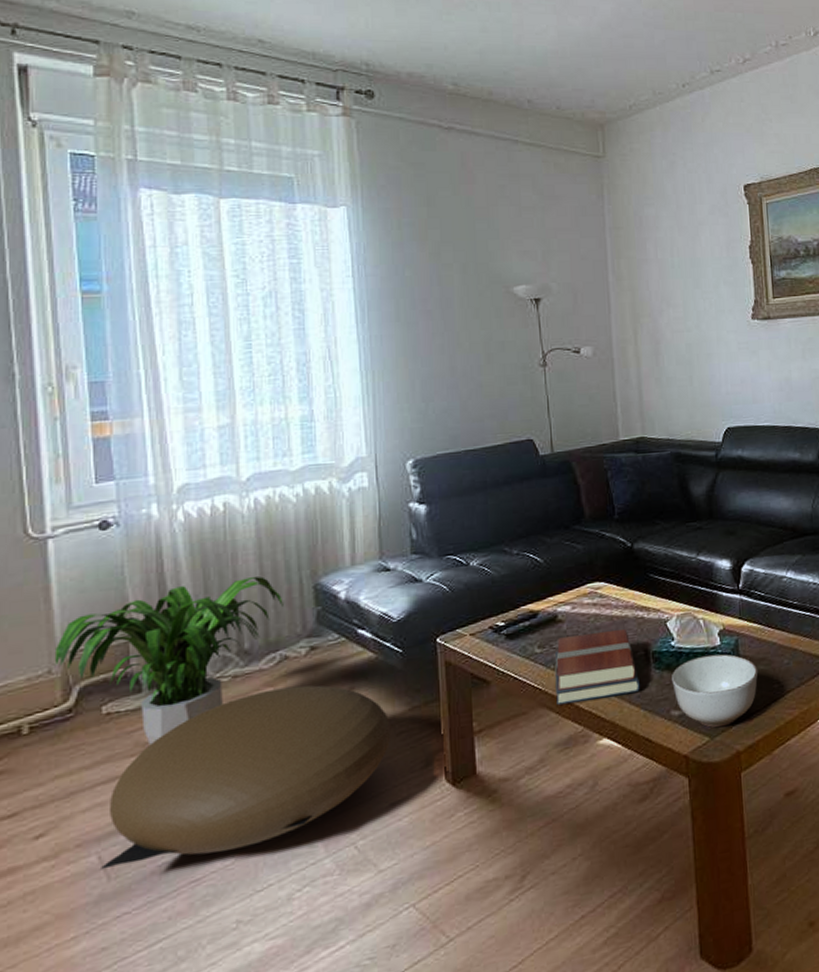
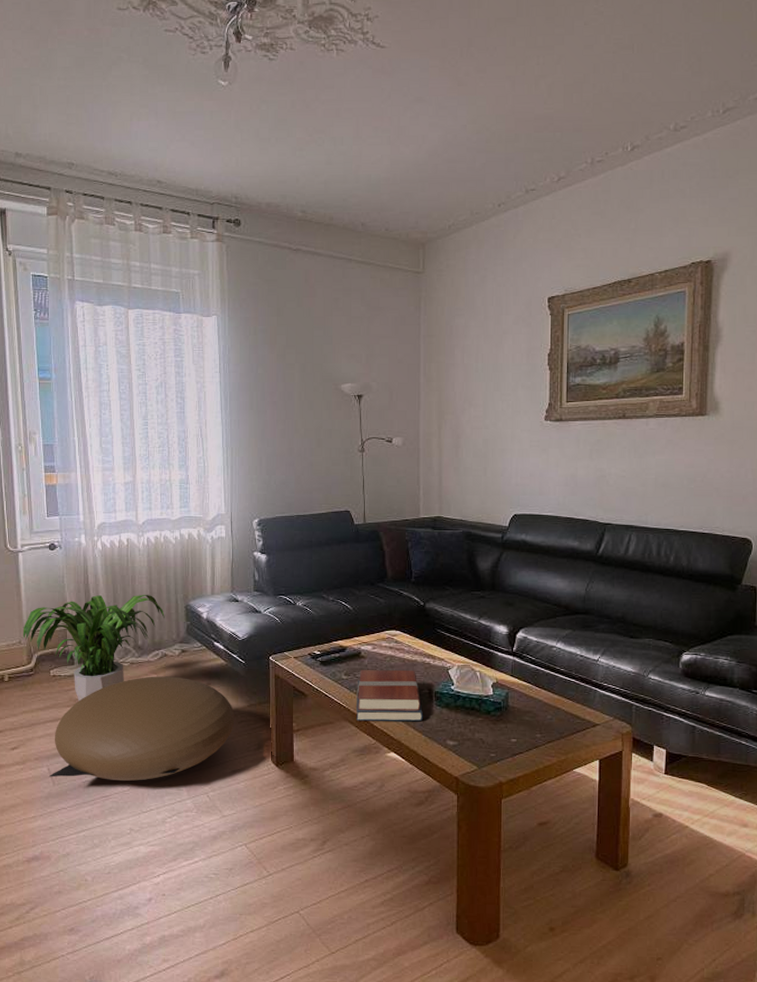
bowl: present [672,654,759,728] -> none [450,701,524,761]

